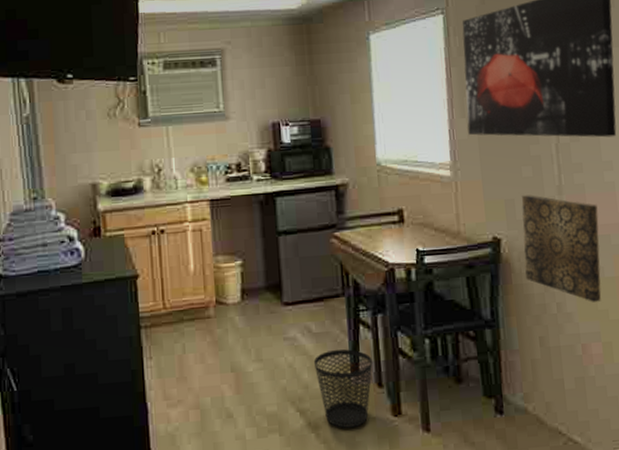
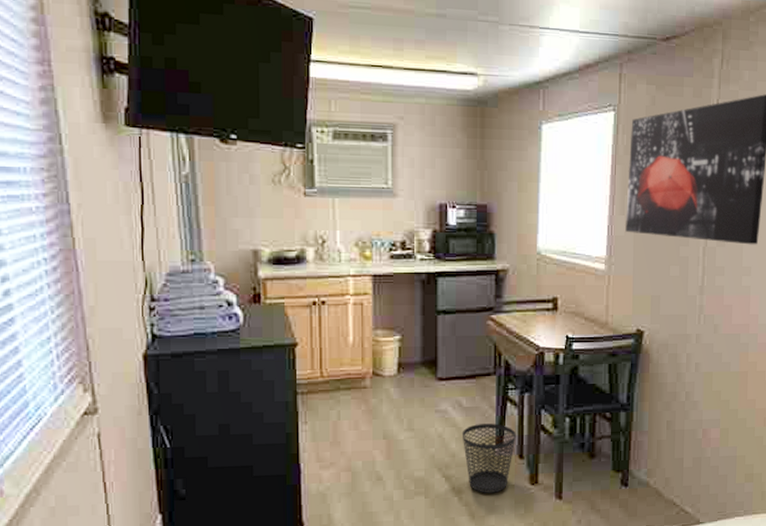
wall art: present [521,195,602,302] -> none [661,293,732,393]

